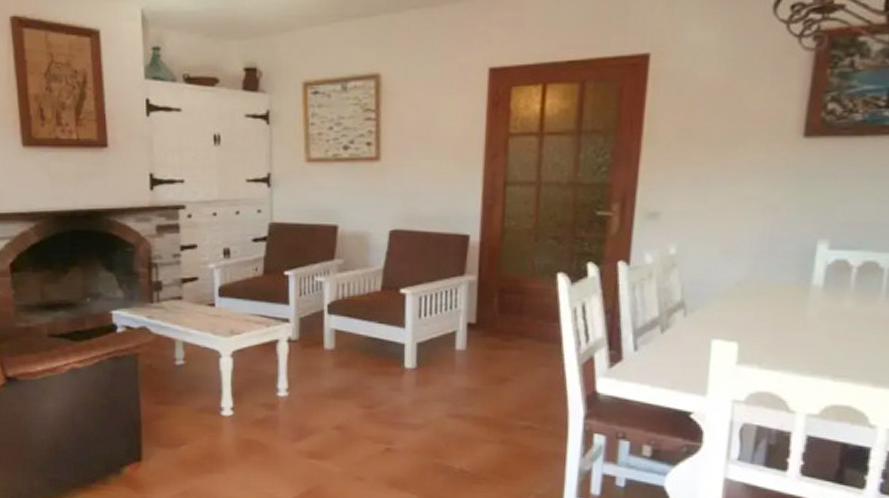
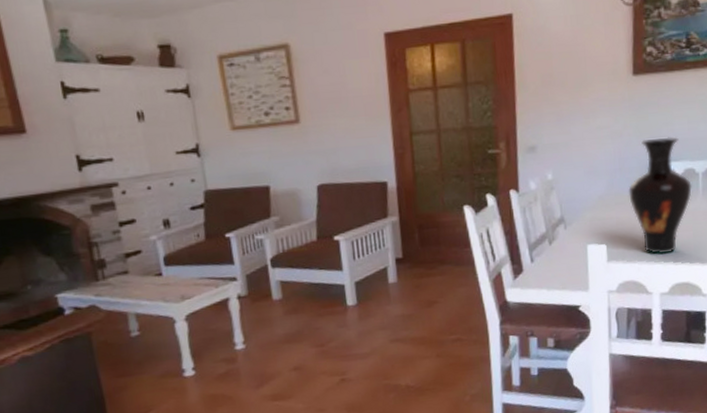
vase: none [778,218,873,366] -> present [628,136,693,254]

